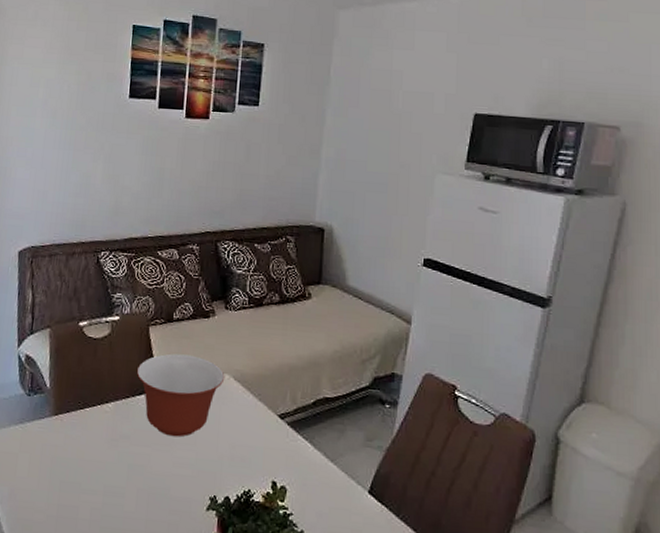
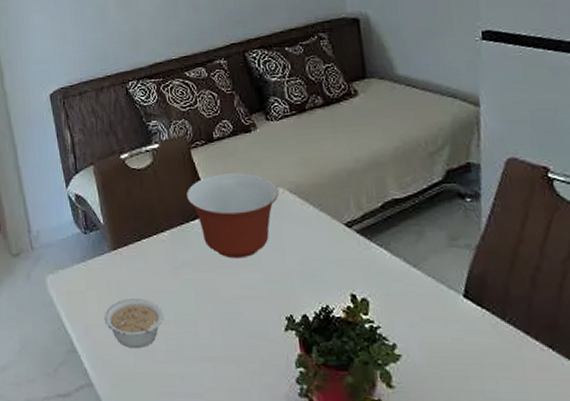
legume: none [31,464,94,516] -> present [104,298,165,349]

